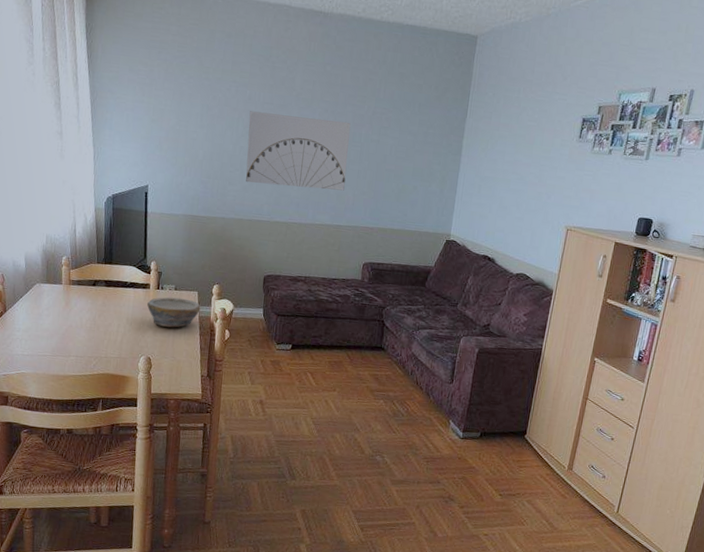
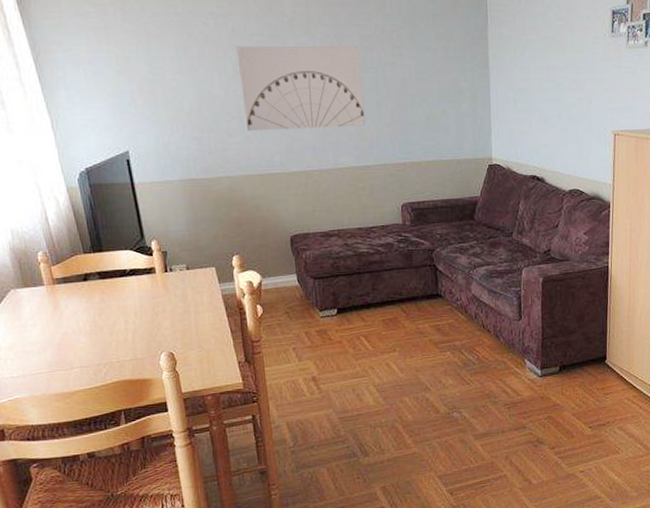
bowl: present [146,297,201,328] -> none [155,277,222,314]

